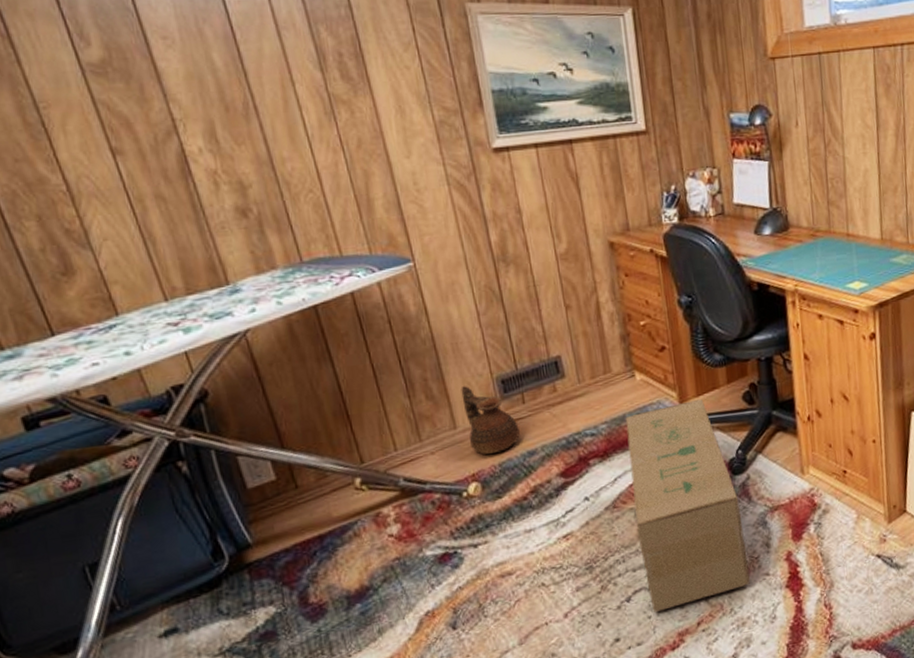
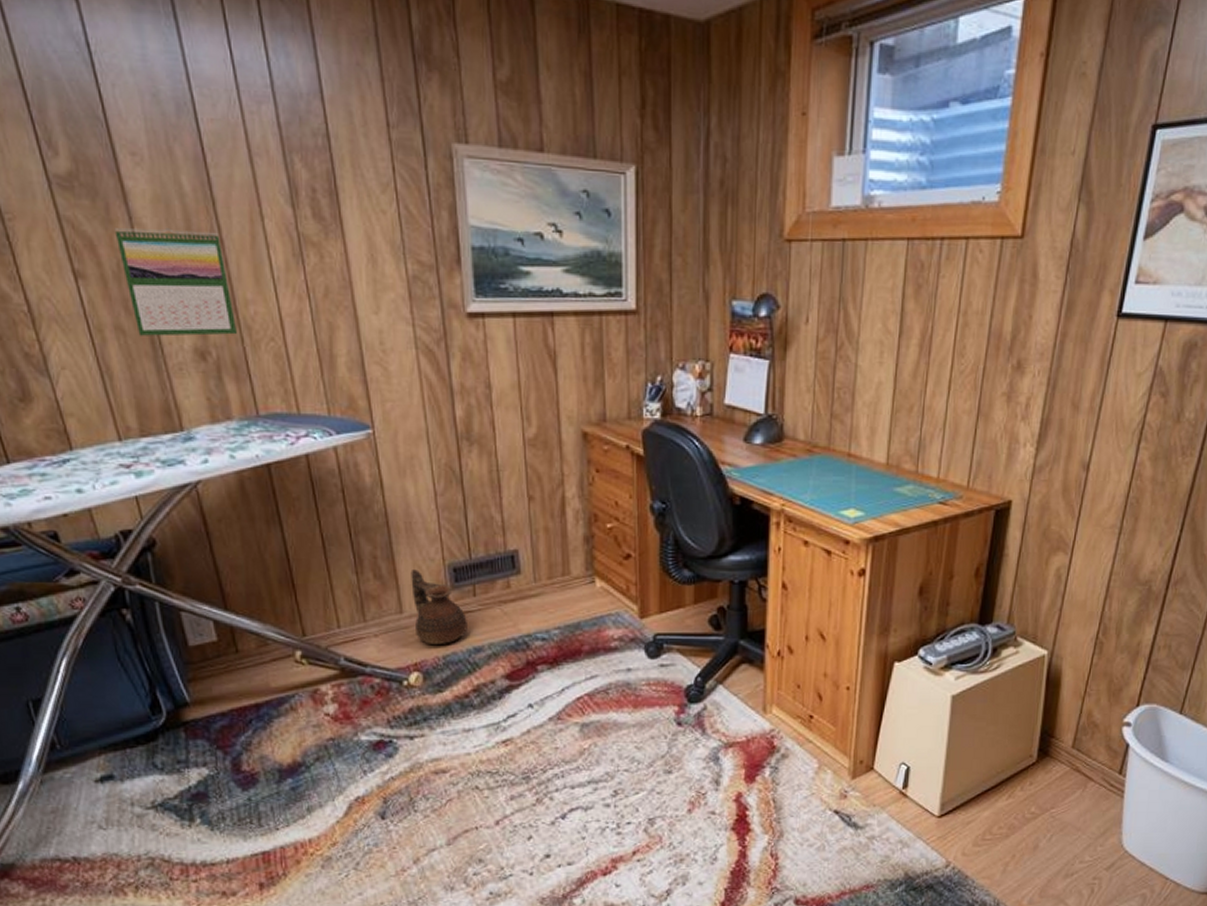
calendar: none [149,100,277,201] -> present [114,228,238,336]
cardboard box: present [625,399,750,612] -> none [579,617,694,834]

